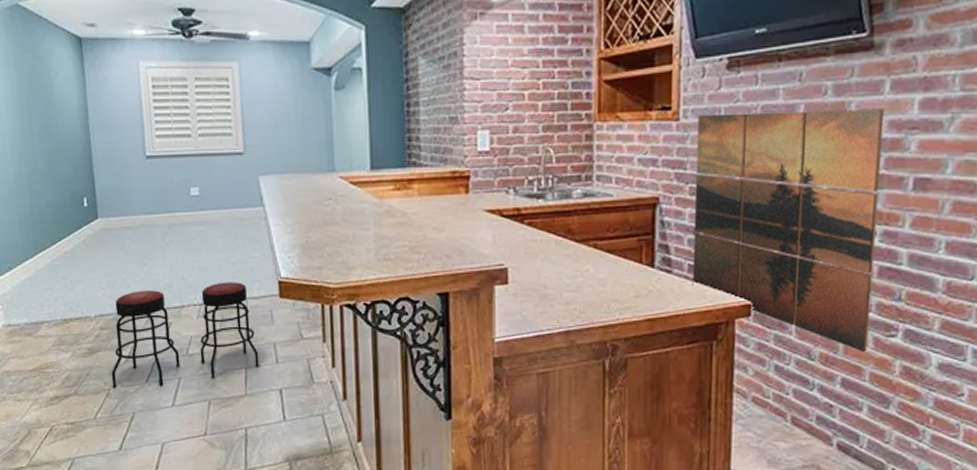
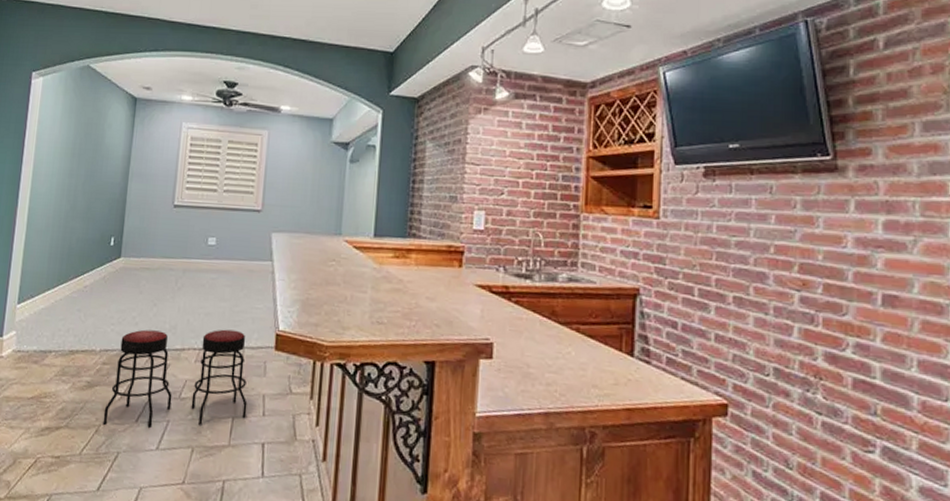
wall art: present [692,109,885,353] -> none [670,215,851,467]

